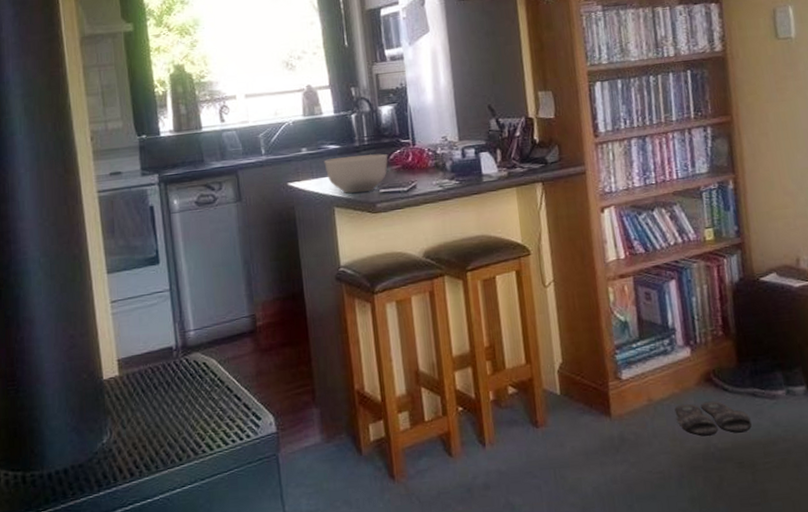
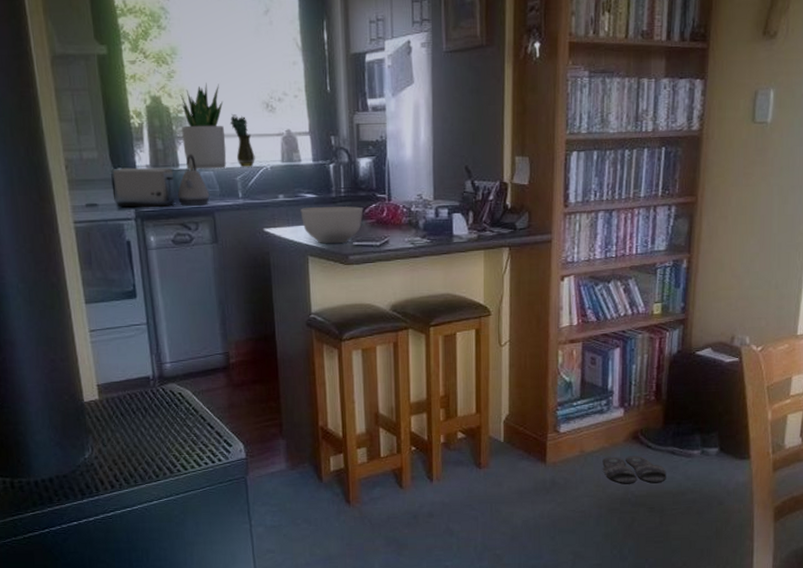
toaster: none [136,131,199,174] -> present [112,167,176,208]
kettle: none [200,116,233,167] -> present [177,154,210,206]
planter: none [202,48,249,131] -> present [180,83,226,170]
vase: none [251,74,277,126] -> present [229,113,255,168]

